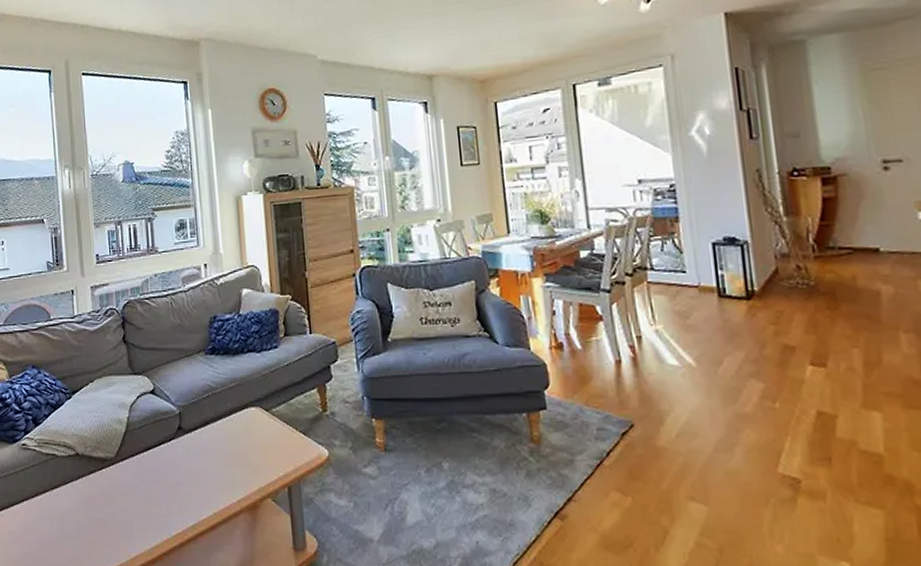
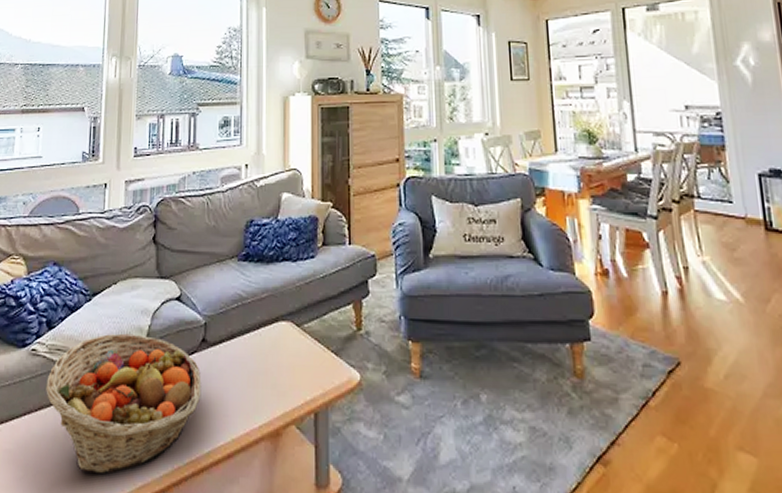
fruit basket: none [39,426,182,549] -> present [46,333,202,475]

